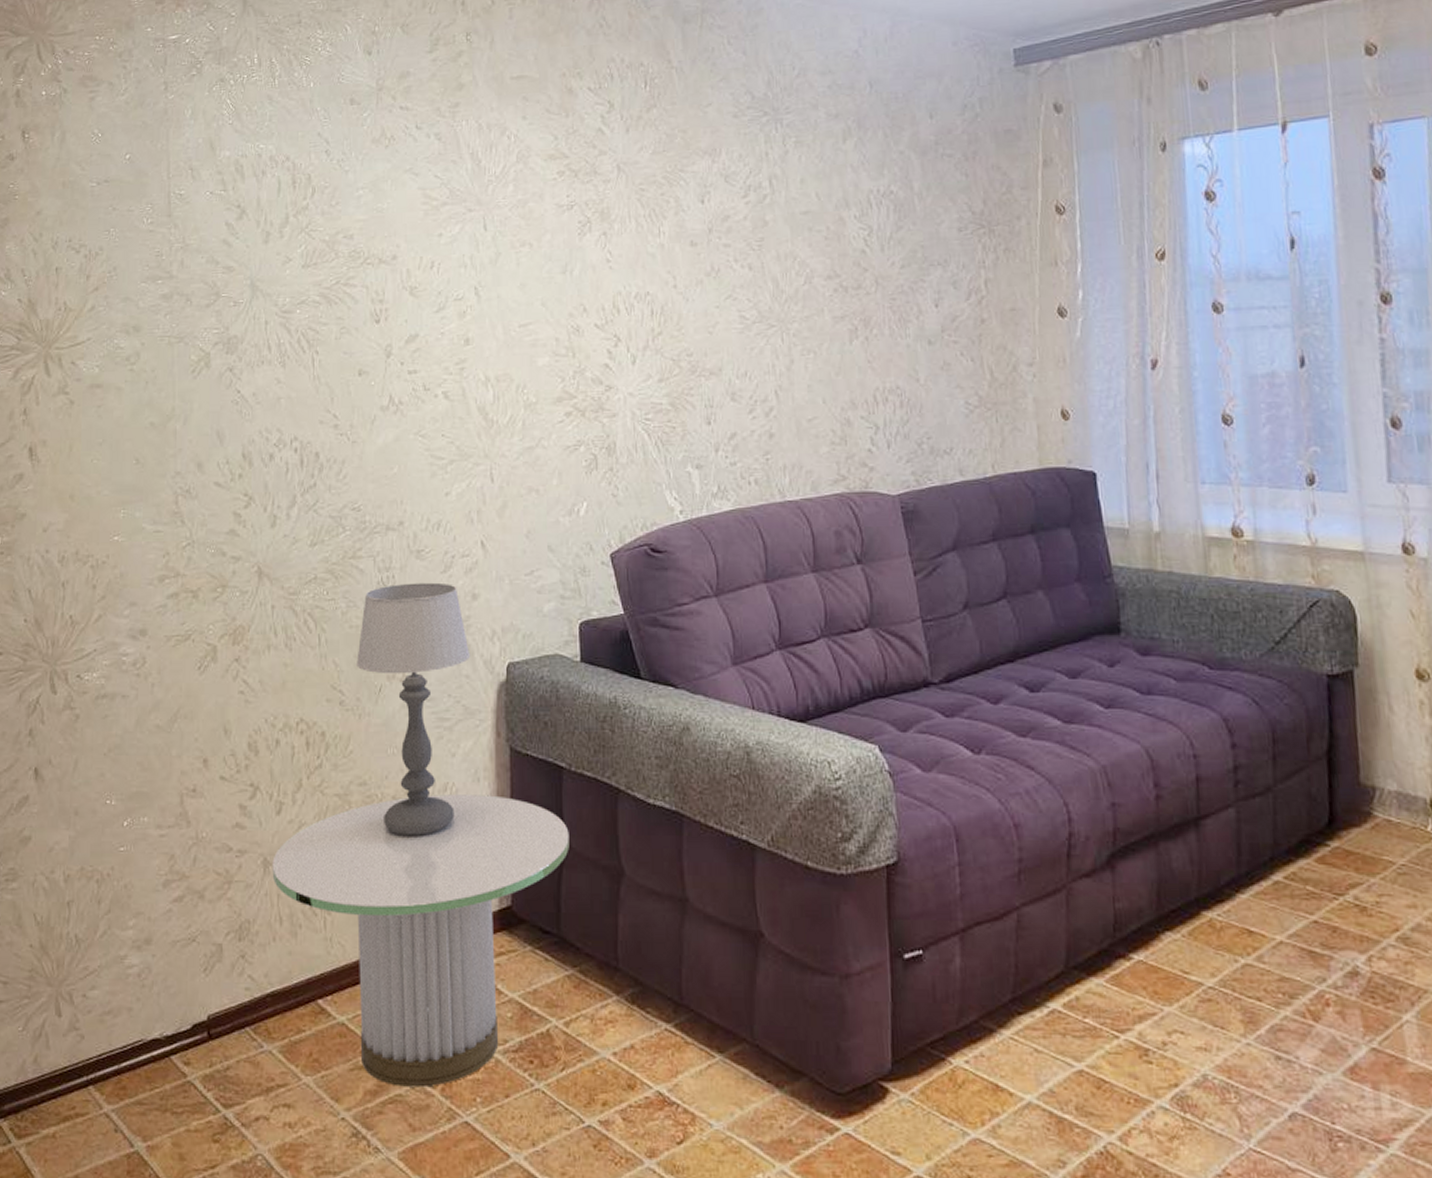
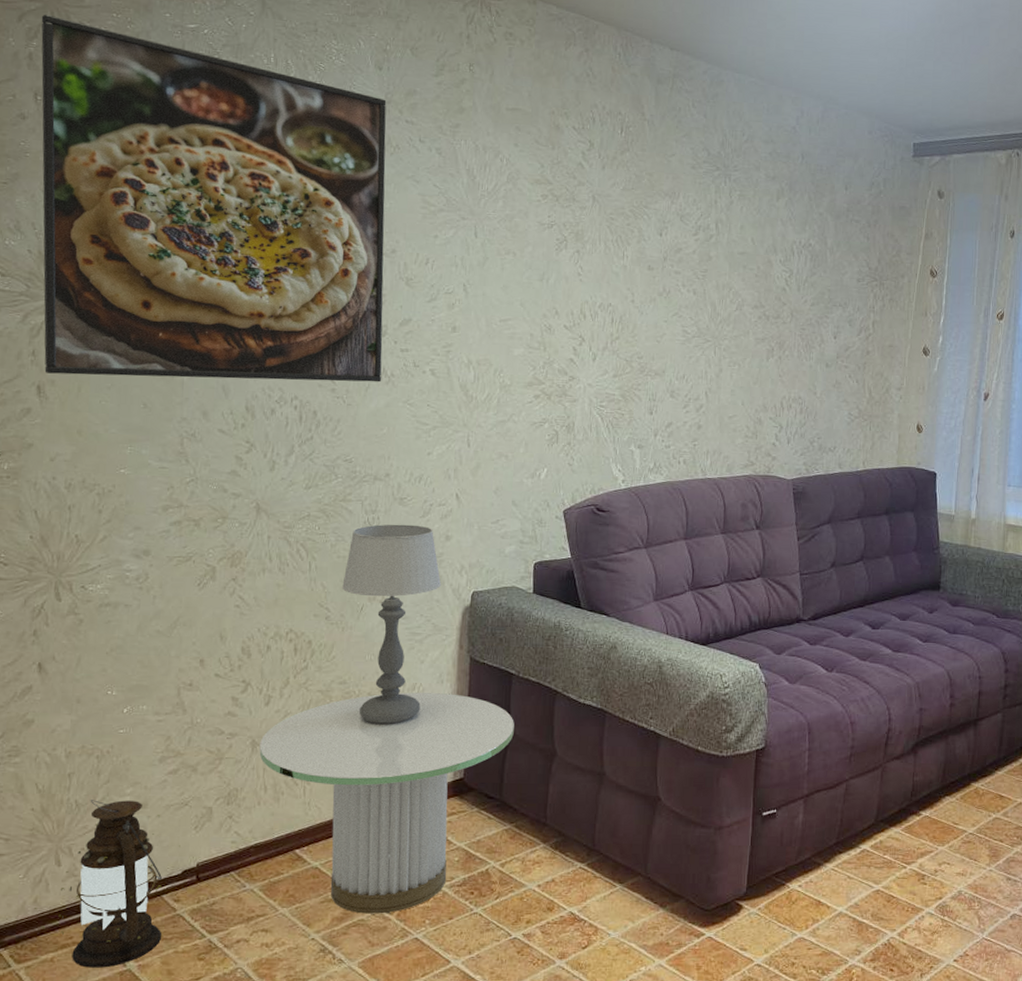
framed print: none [27,47,389,433] -> present [41,14,387,383]
lantern: none [35,934,195,1148] -> present [35,800,185,968]

